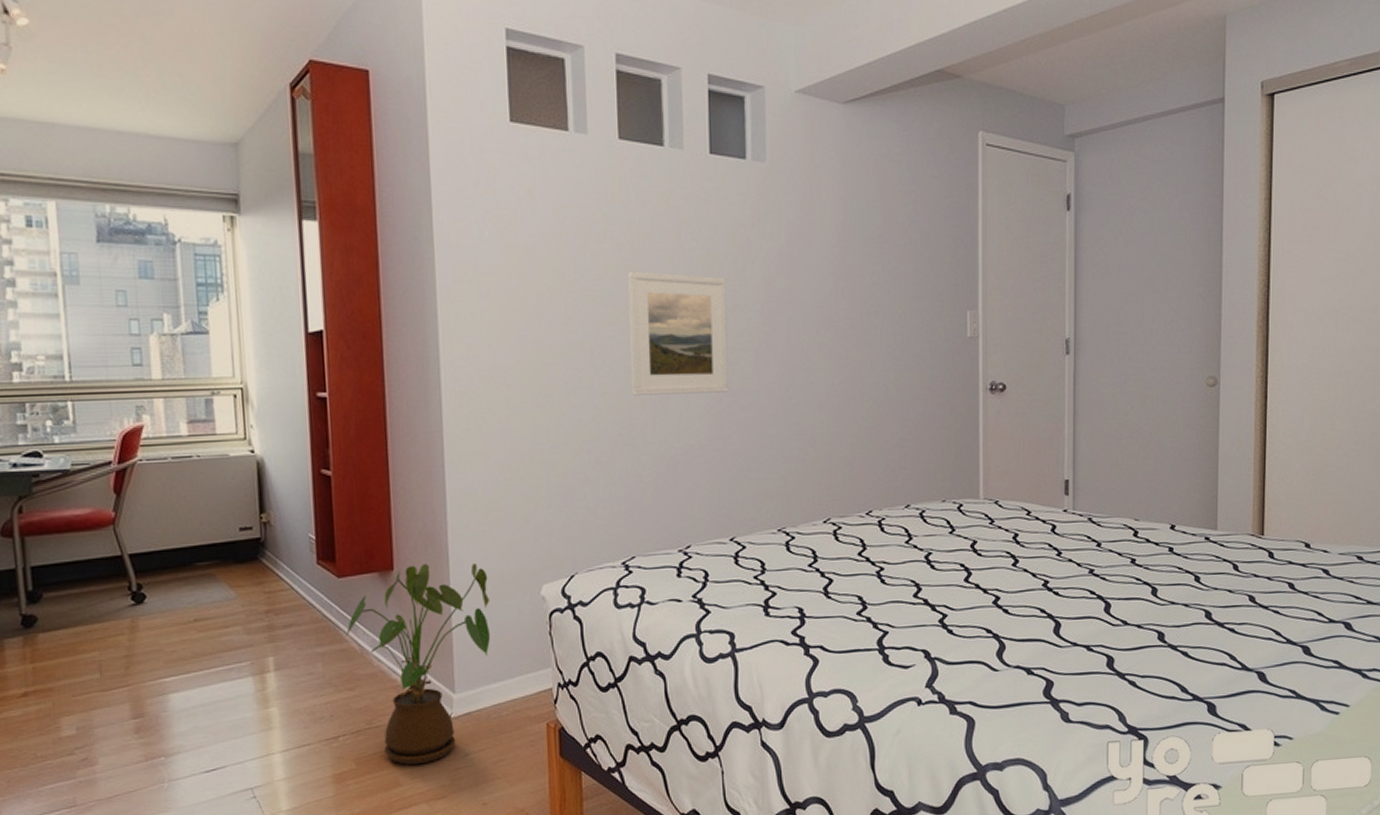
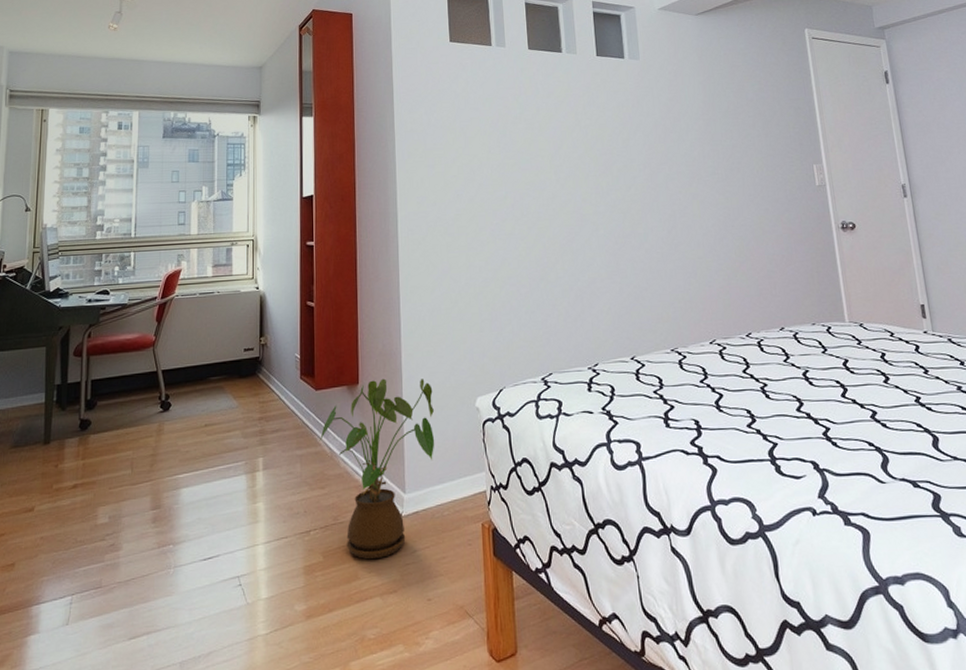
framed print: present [628,271,729,396] -> none [539,143,622,239]

